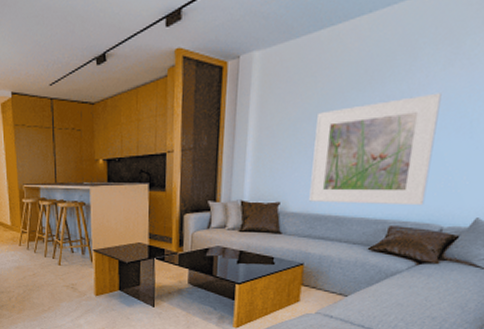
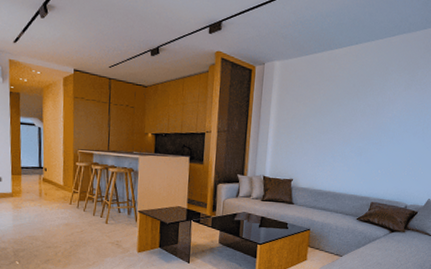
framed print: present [309,93,442,206] -> none [314,106,404,188]

